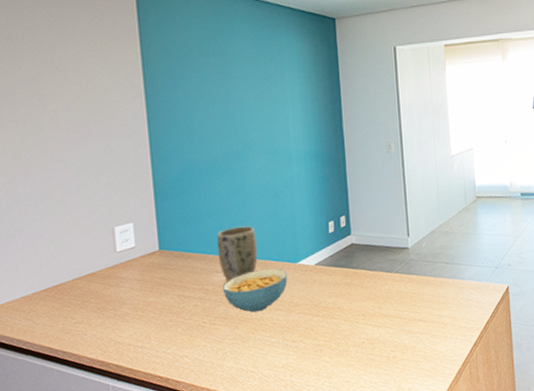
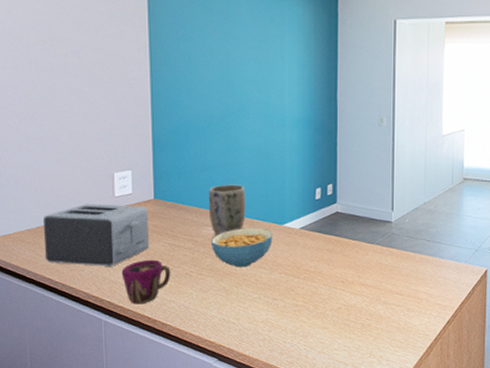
toaster: none [38,259,156,331] -> present [42,203,149,268]
cup: none [128,314,182,365] -> present [121,259,171,304]

